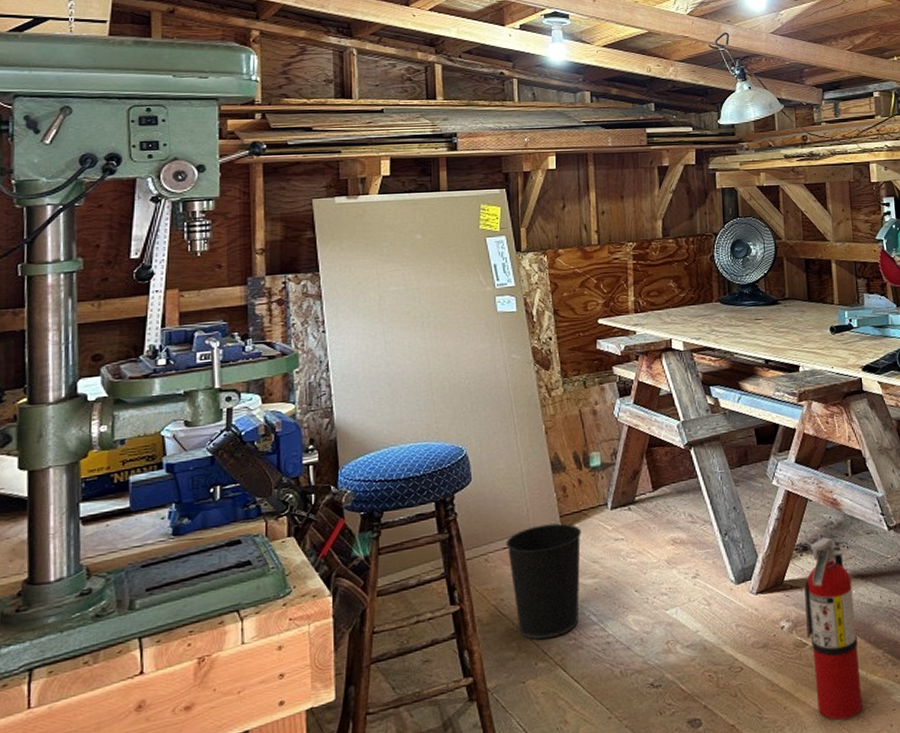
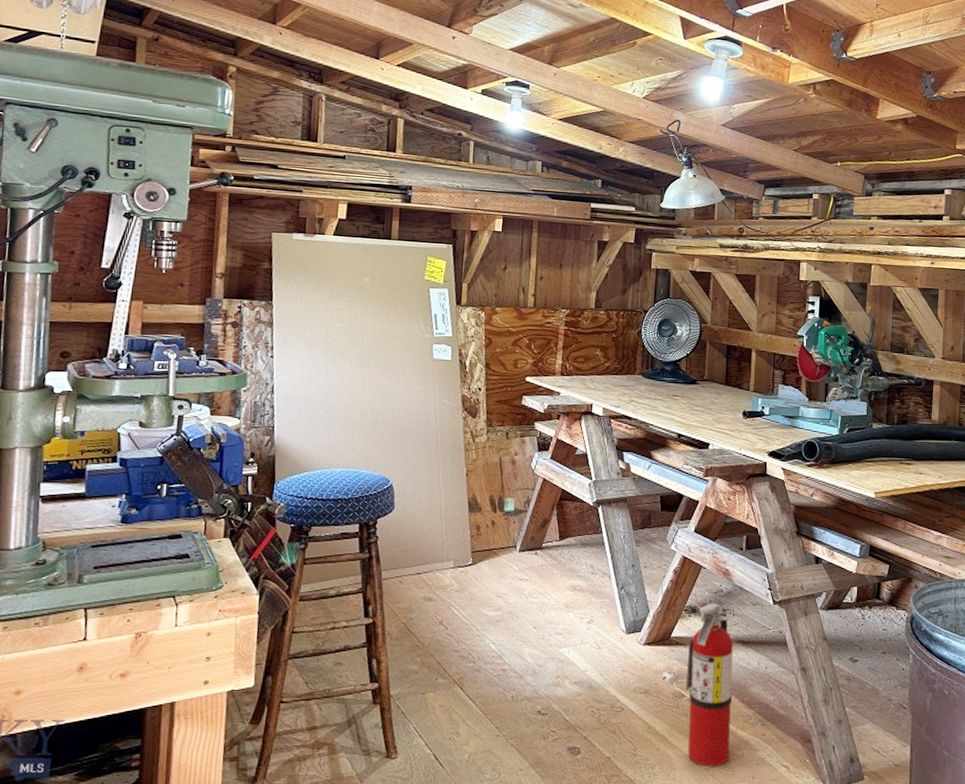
wastebasket: present [506,523,582,640] -> none [420,557,490,659]

